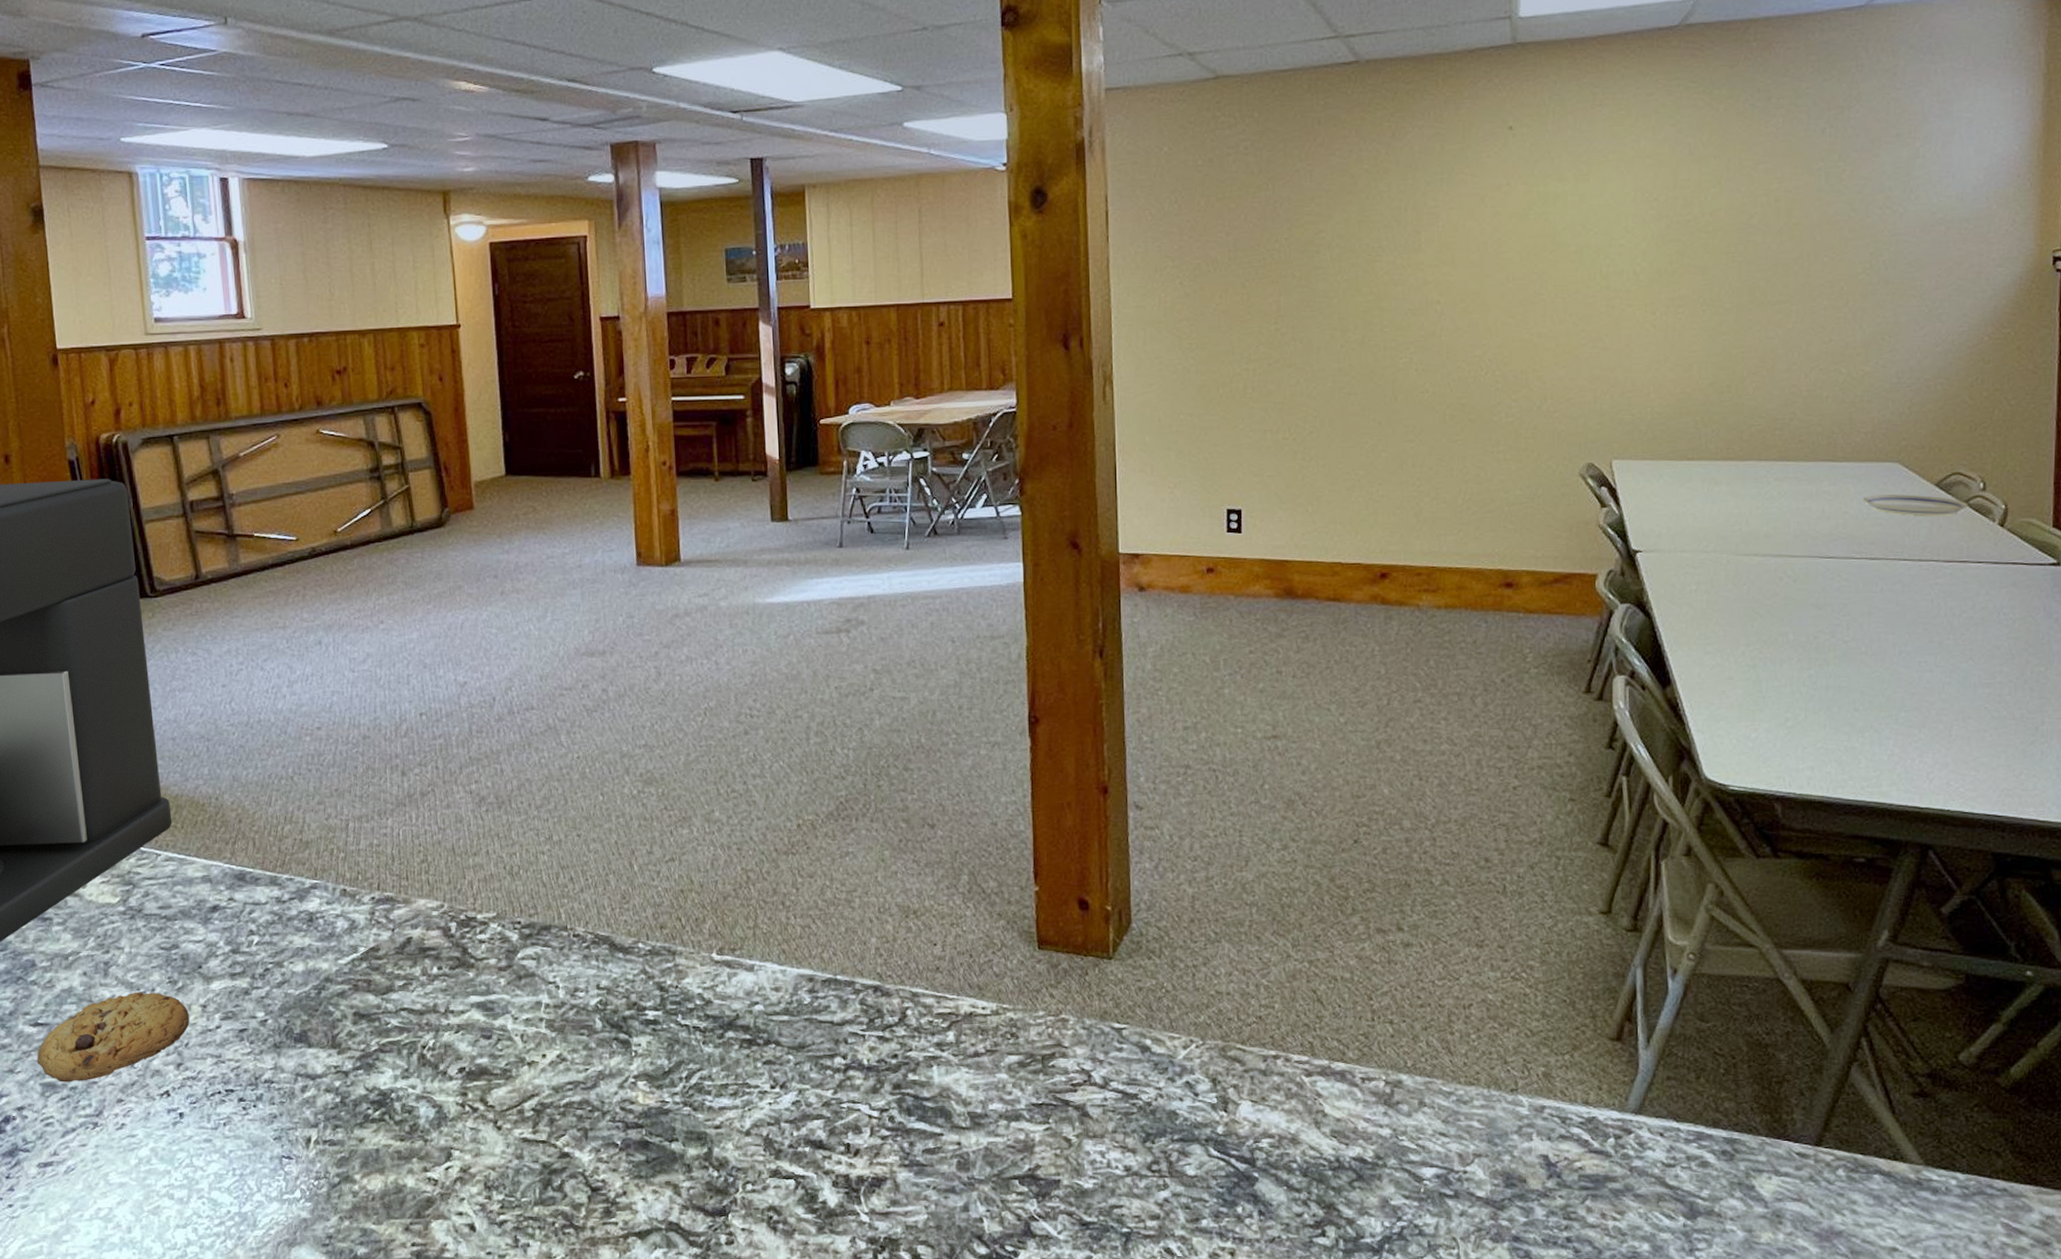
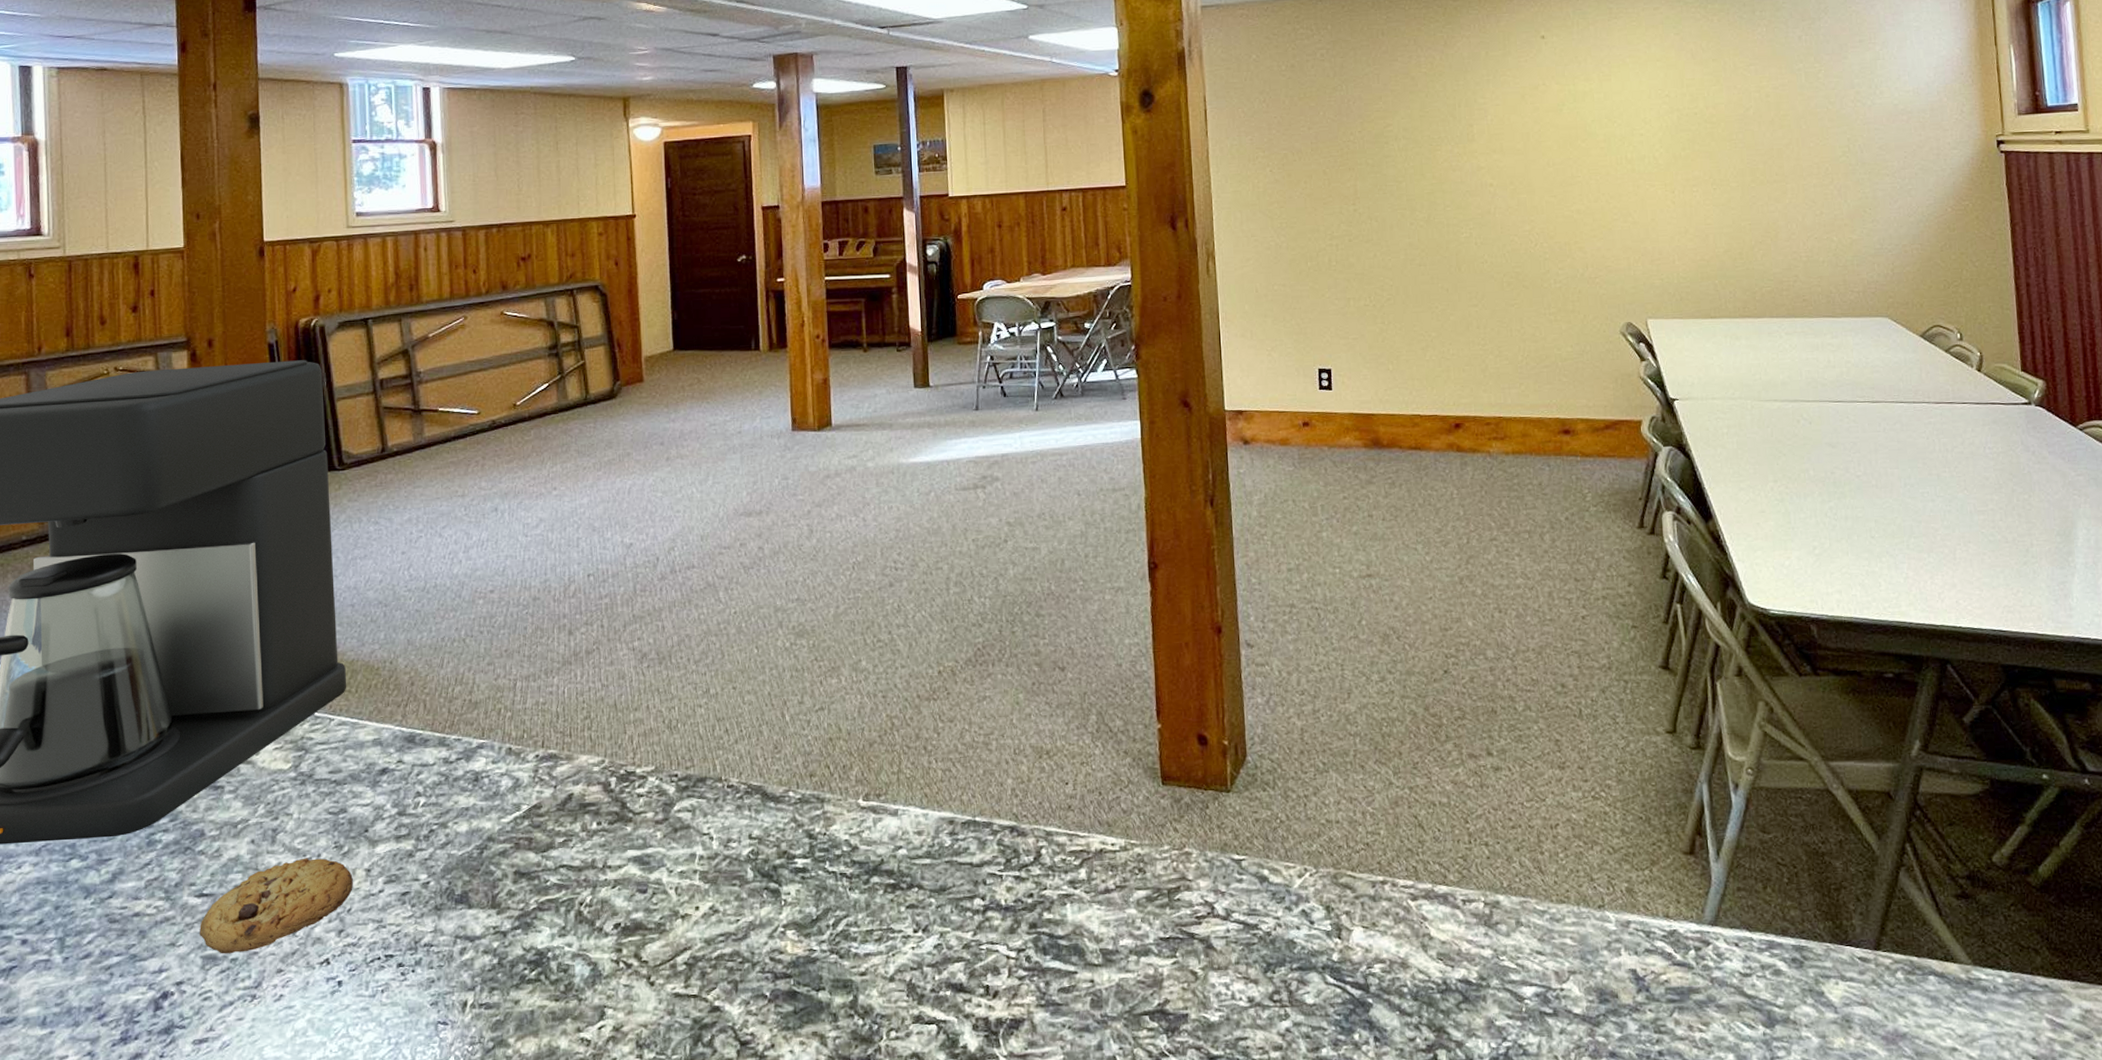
plate: present [1863,494,1968,516] -> none [1861,345,1949,364]

